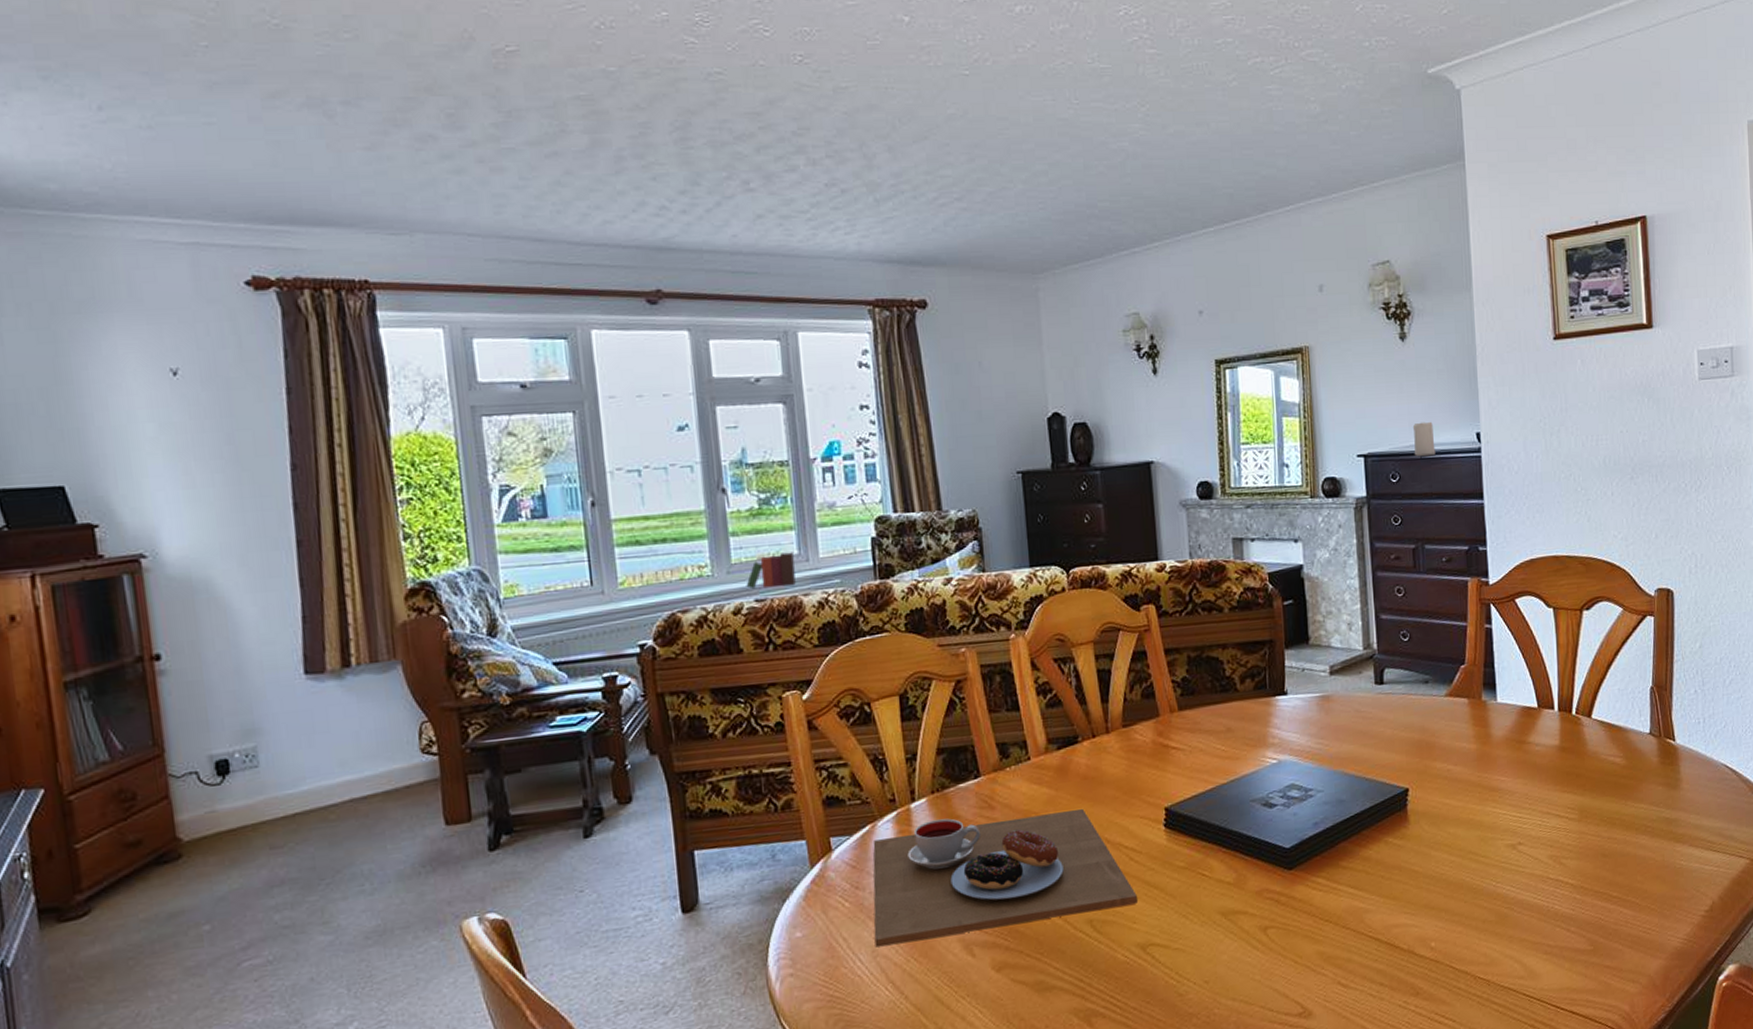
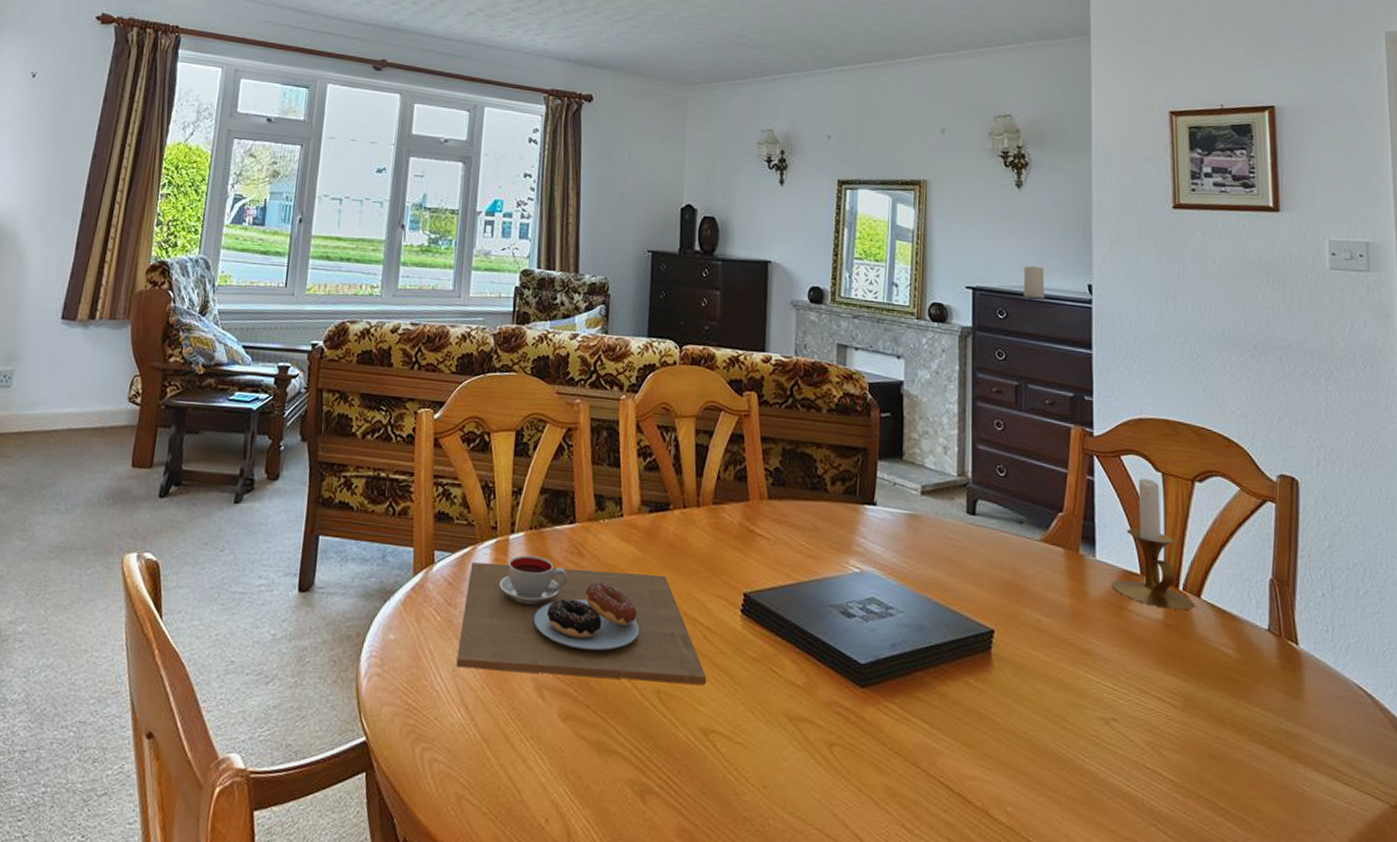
books: present [746,552,796,590] -> none [406,287,449,317]
candlestick: none [1512,616,1587,735] -> present [1111,478,1195,611]

